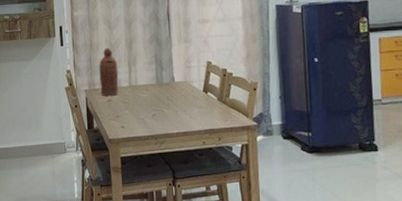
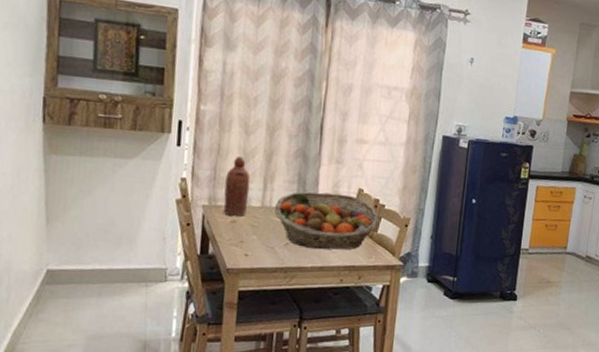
fruit basket: none [139,68,230,116] -> present [274,191,380,250]

